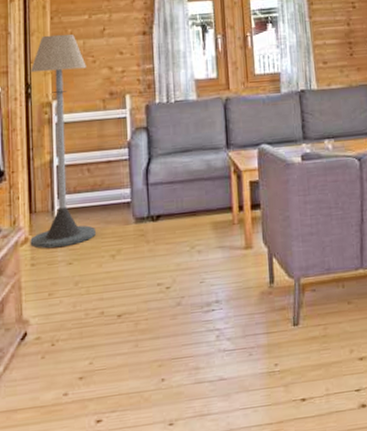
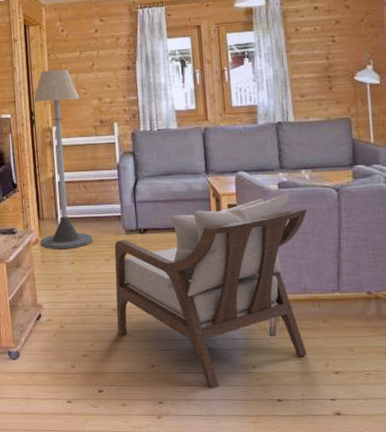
armchair: none [121,165,331,397] -> present [114,193,307,388]

